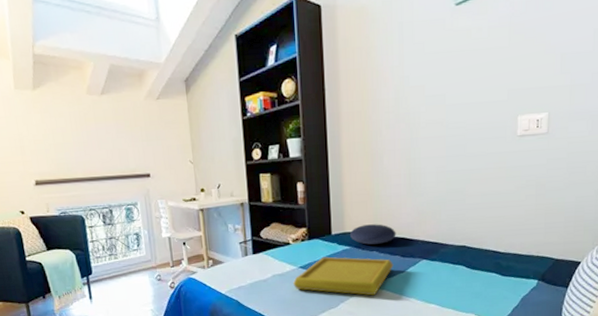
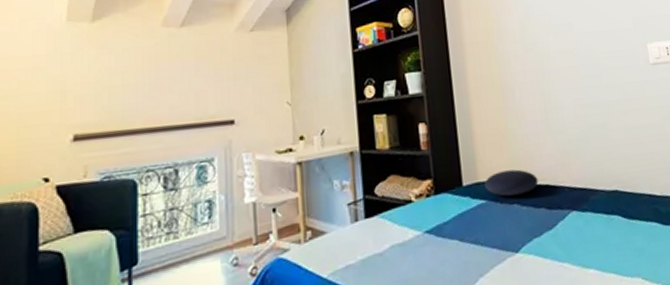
serving tray: present [293,256,394,296] -> none [418,213,540,265]

